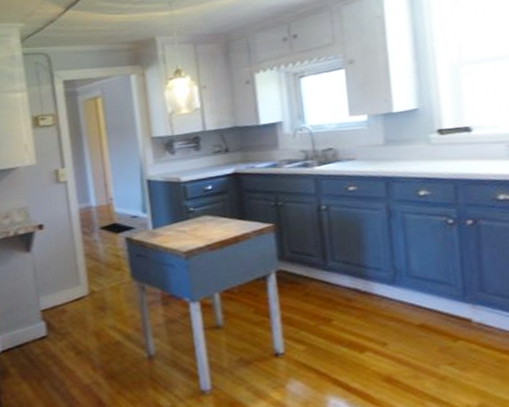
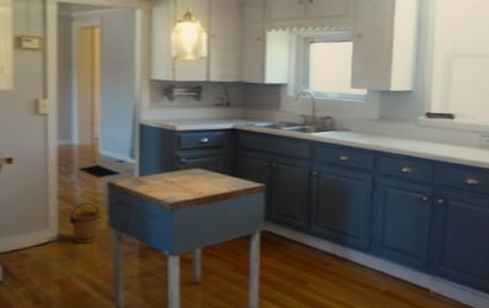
bucket: none [96,258,123,297] -> present [69,203,100,244]

